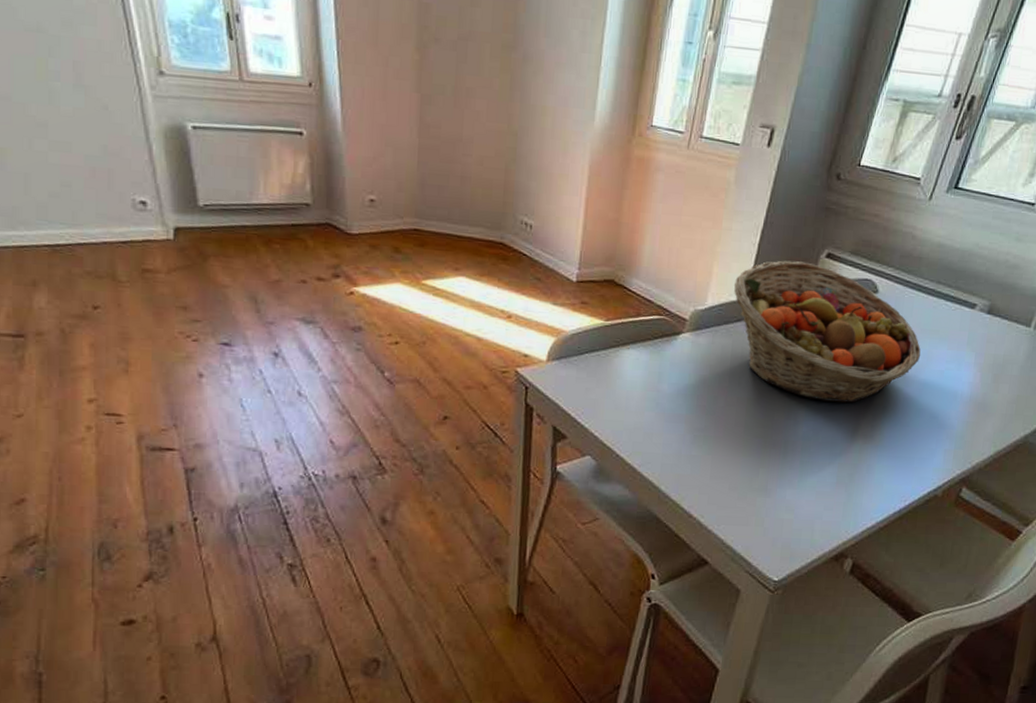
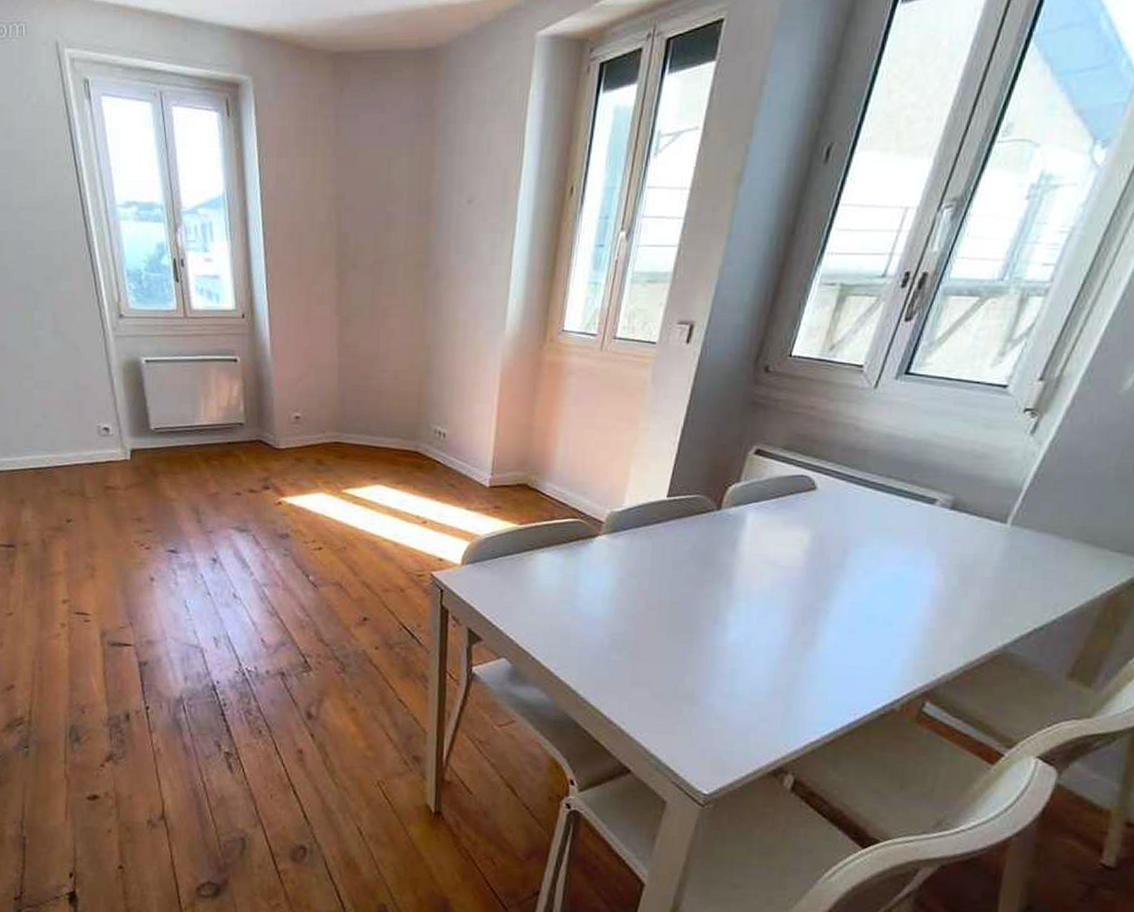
fruit basket: present [733,260,921,403] -> none [652,458,869,608]

